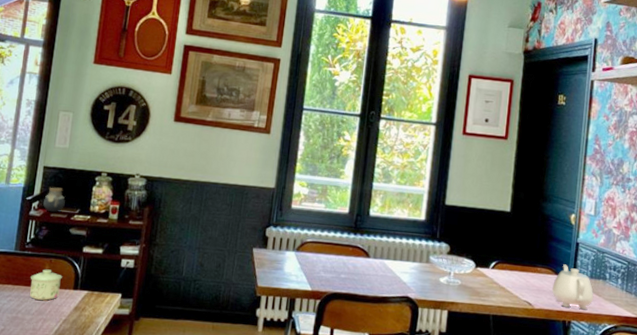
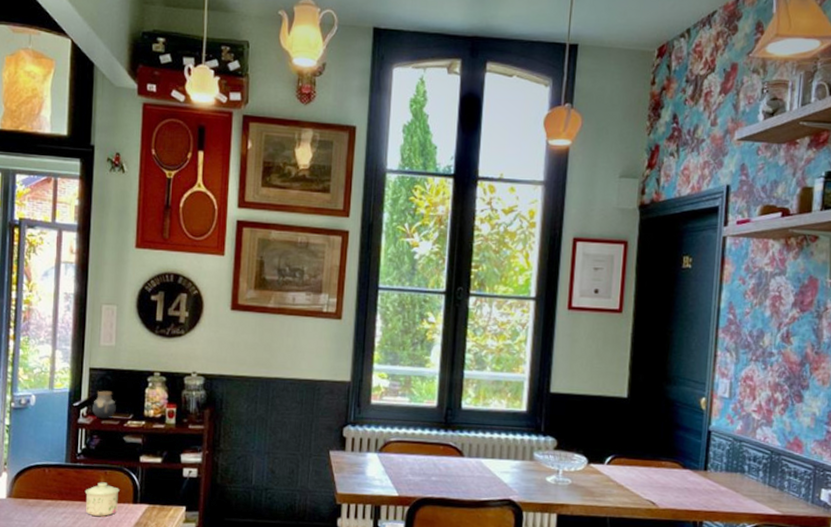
teapot: present [551,264,594,310] -> none [679,456,730,509]

